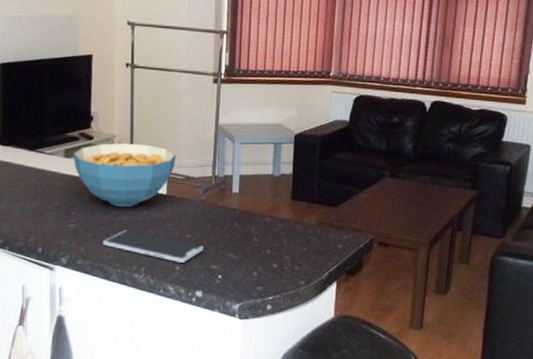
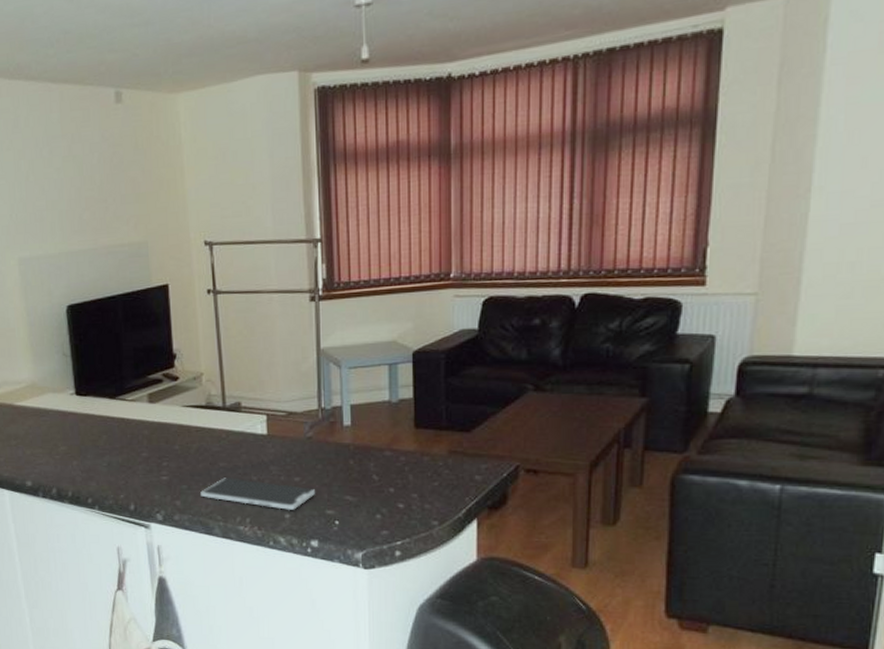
cereal bowl: present [73,143,176,208] -> none [158,379,274,453]

